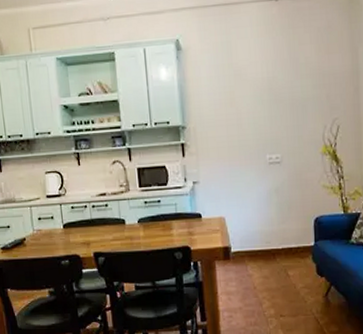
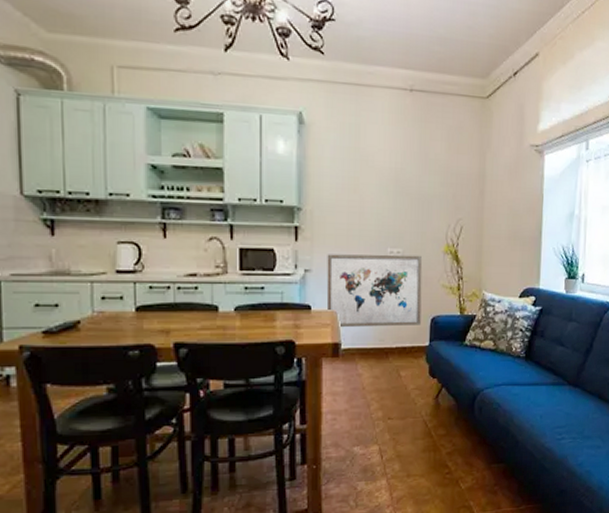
wall art: none [211,158,305,233] -> present [326,254,423,328]

